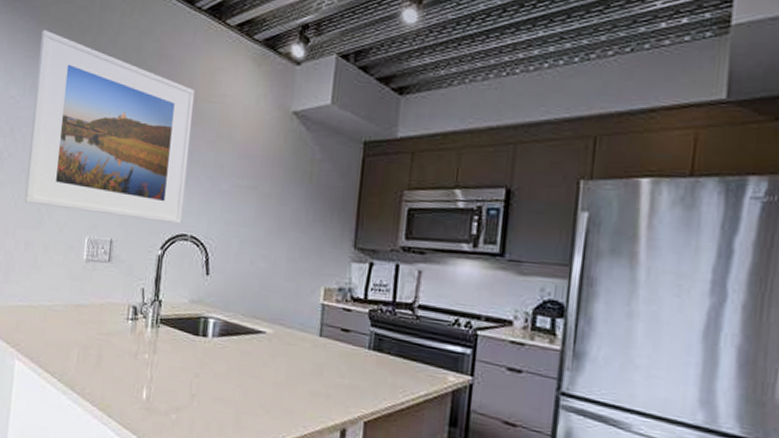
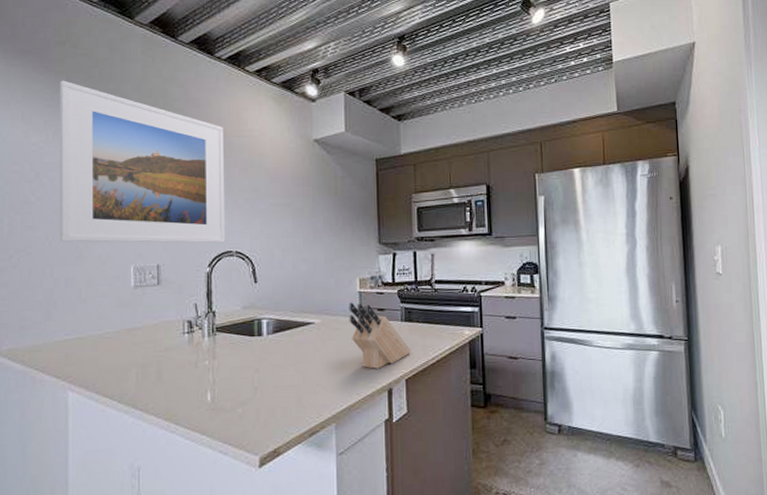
knife block: none [305,315,376,402] -> present [348,302,411,369]

